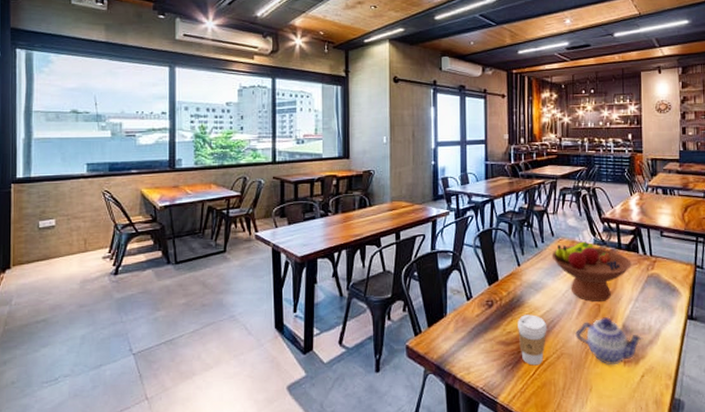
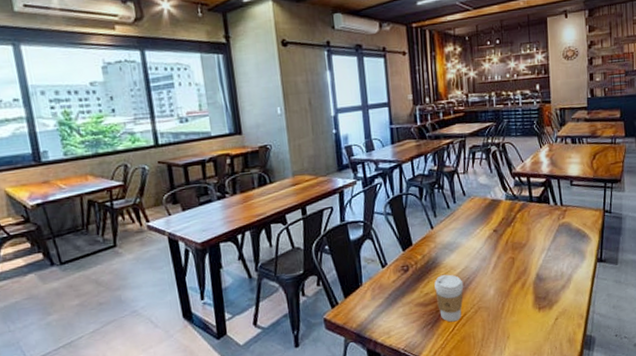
fruit bowl: present [551,241,632,302] -> none [464,198,543,256]
teapot: present [575,317,644,366] -> none [491,268,556,313]

